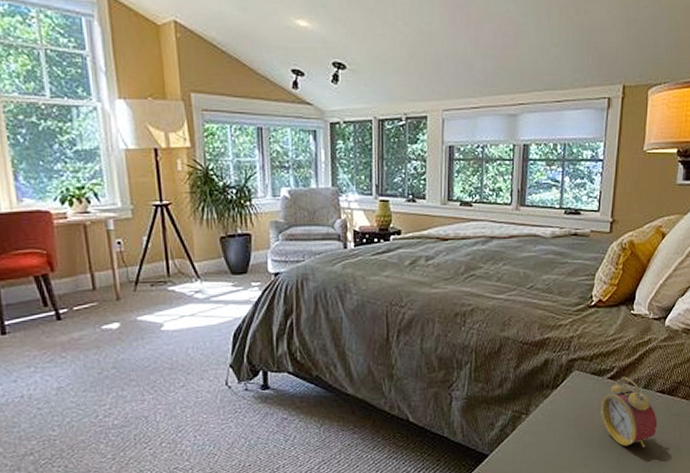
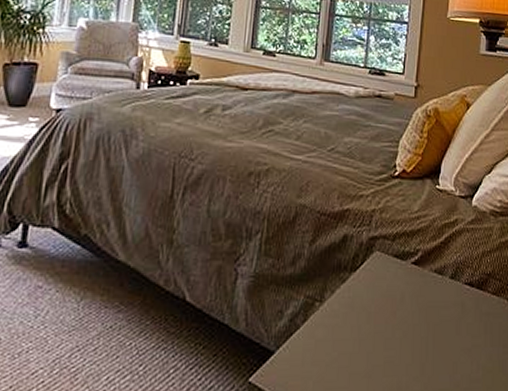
alarm clock: present [601,377,658,447] -> none [404,263,466,354]

